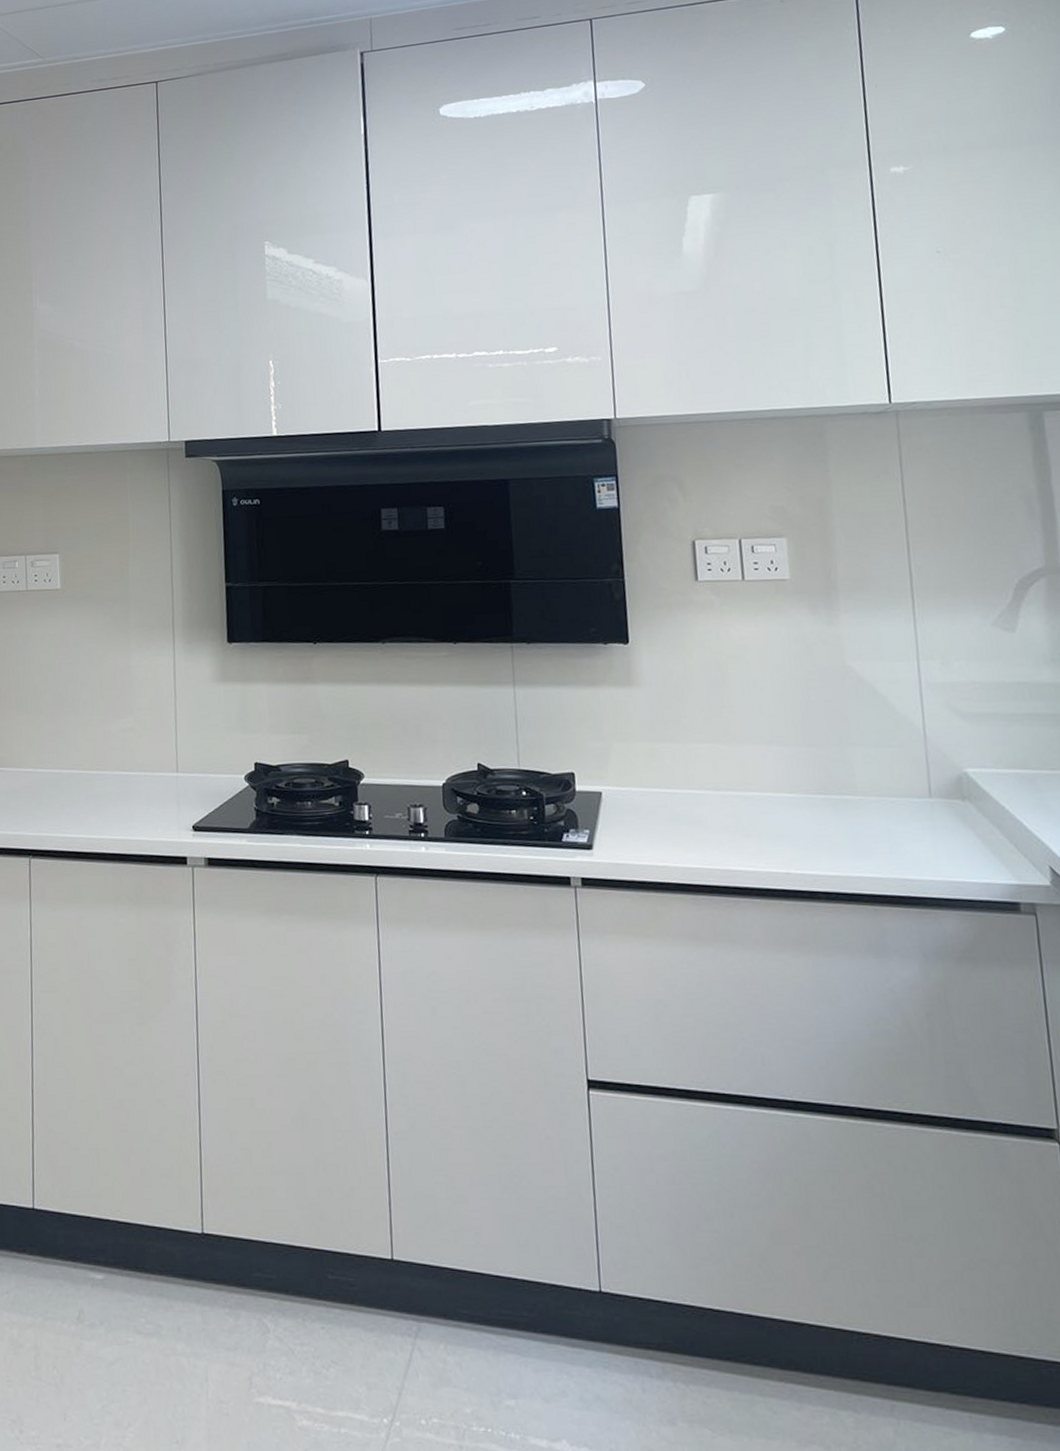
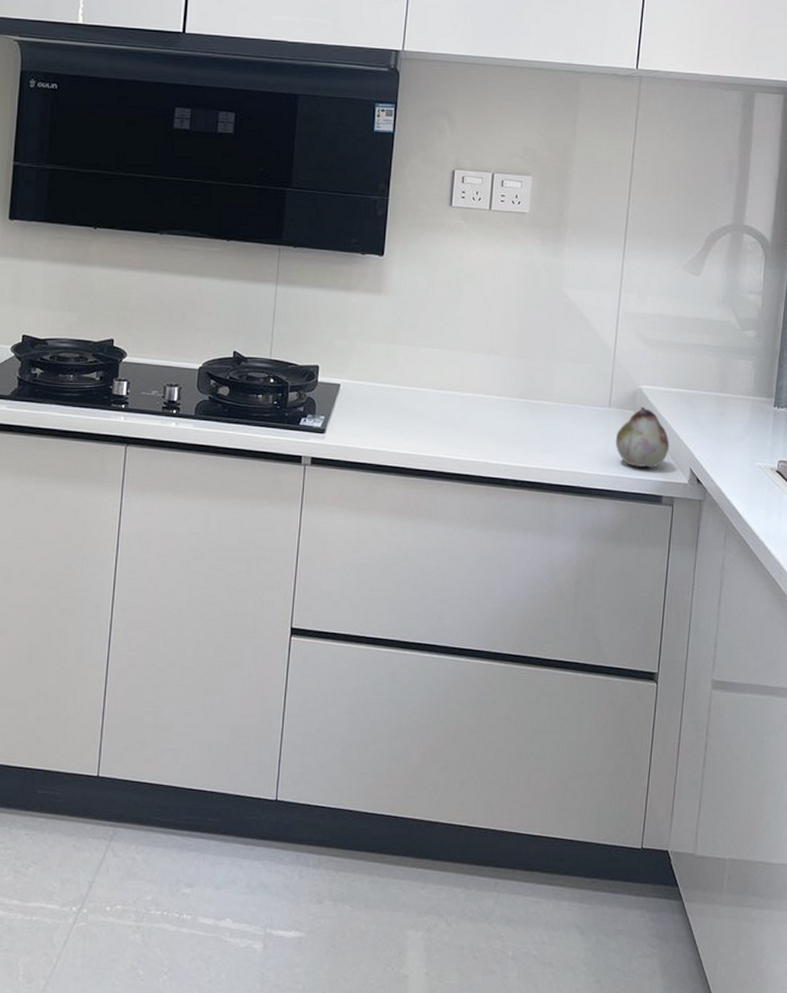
fruit: none [945,795,1018,869] -> present [615,407,670,468]

